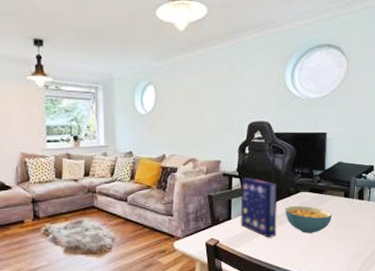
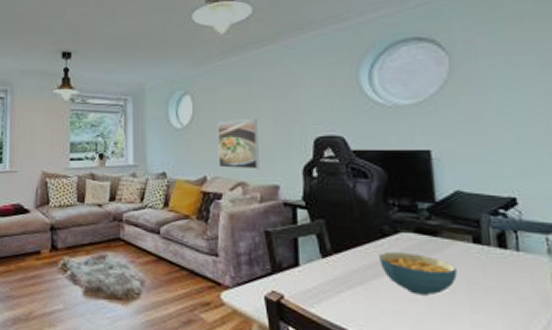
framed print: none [175,107,207,148] -> present [217,119,259,170]
cereal box: present [240,178,278,238] -> none [311,209,369,297]

